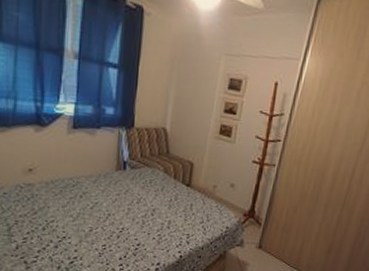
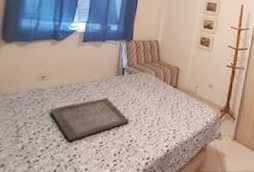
serving tray: none [43,195,135,243] -> present [50,97,129,141]

